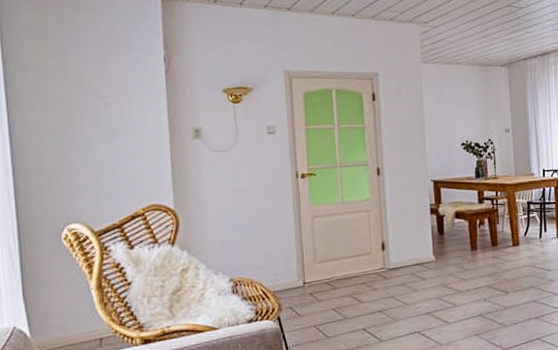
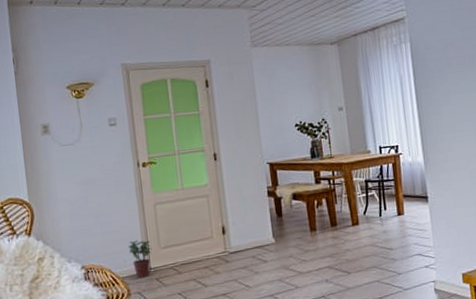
potted plant: none [282,253,307,293] -> present [128,240,152,279]

